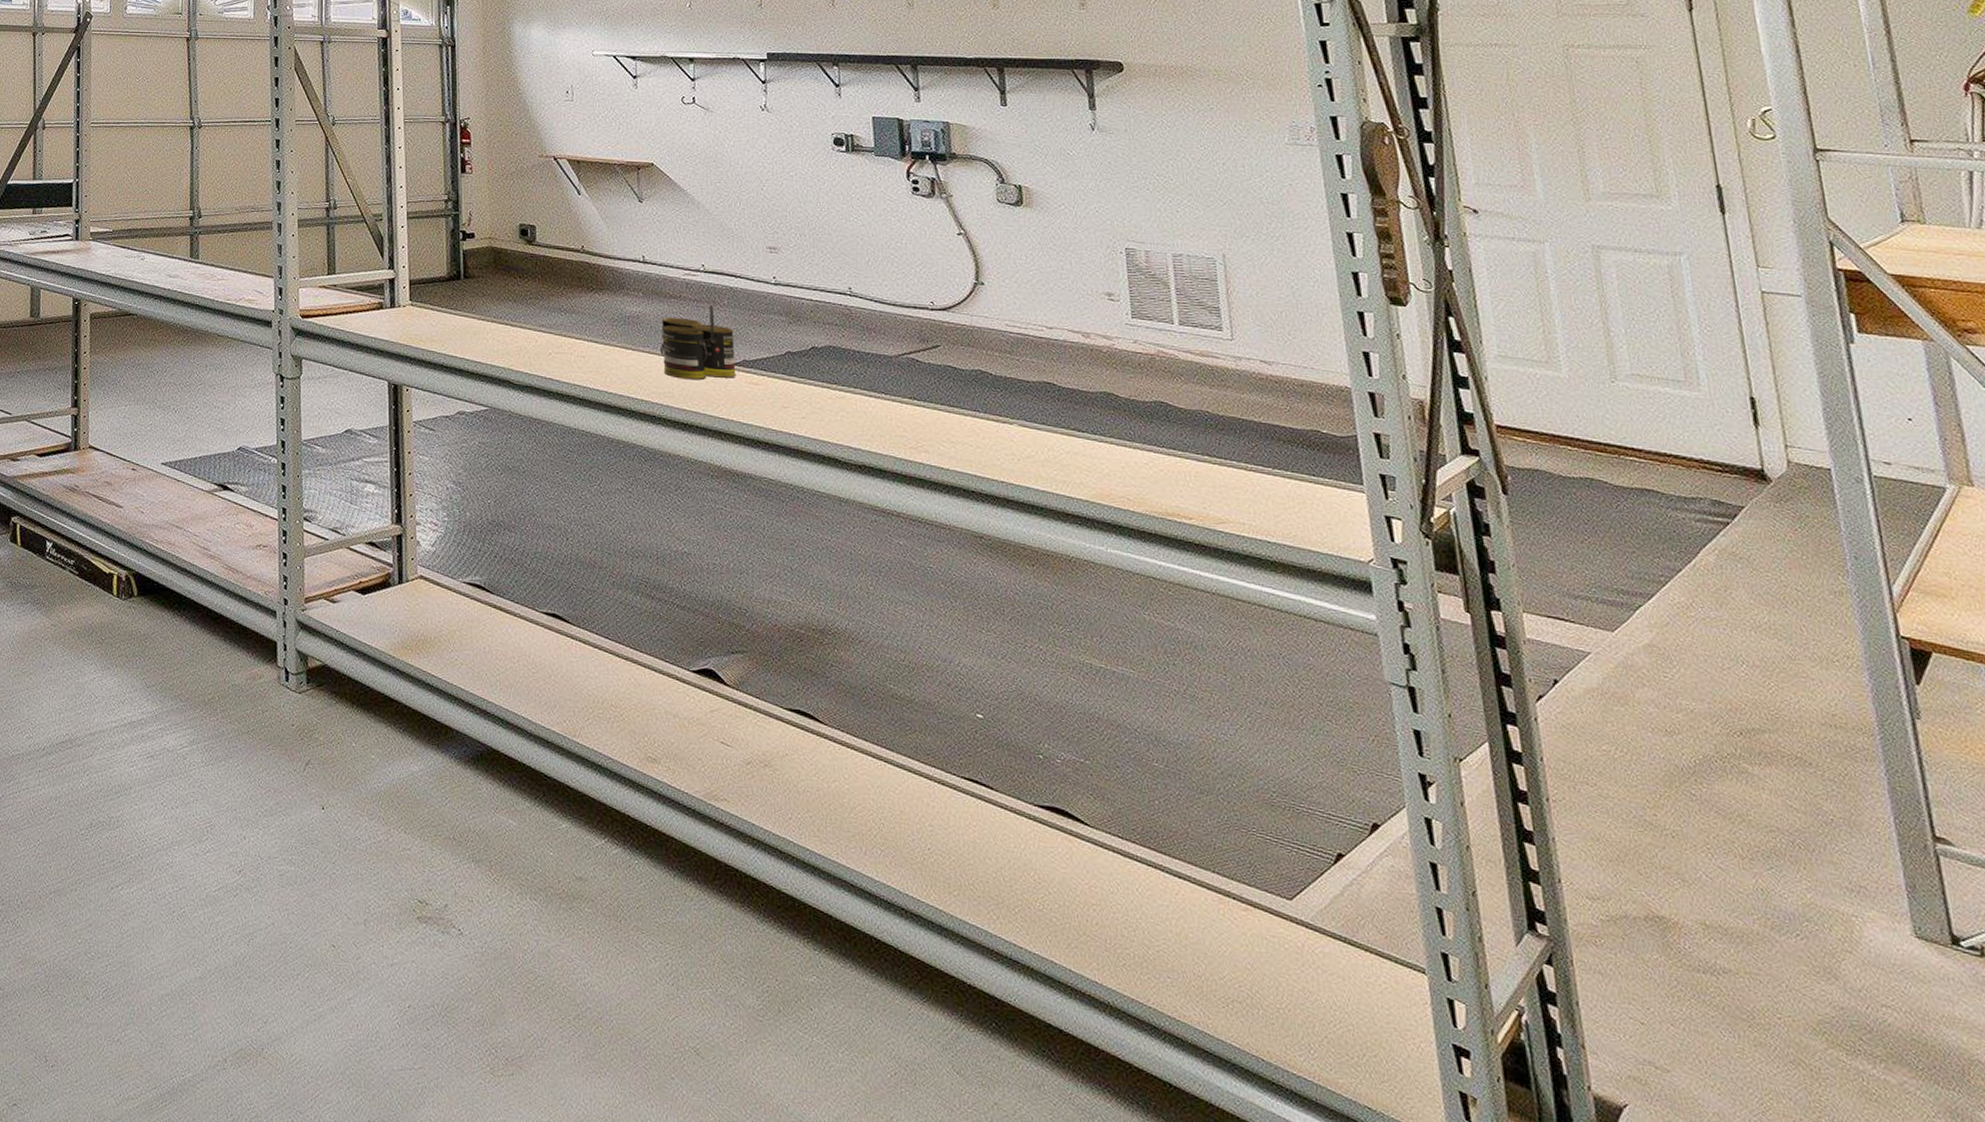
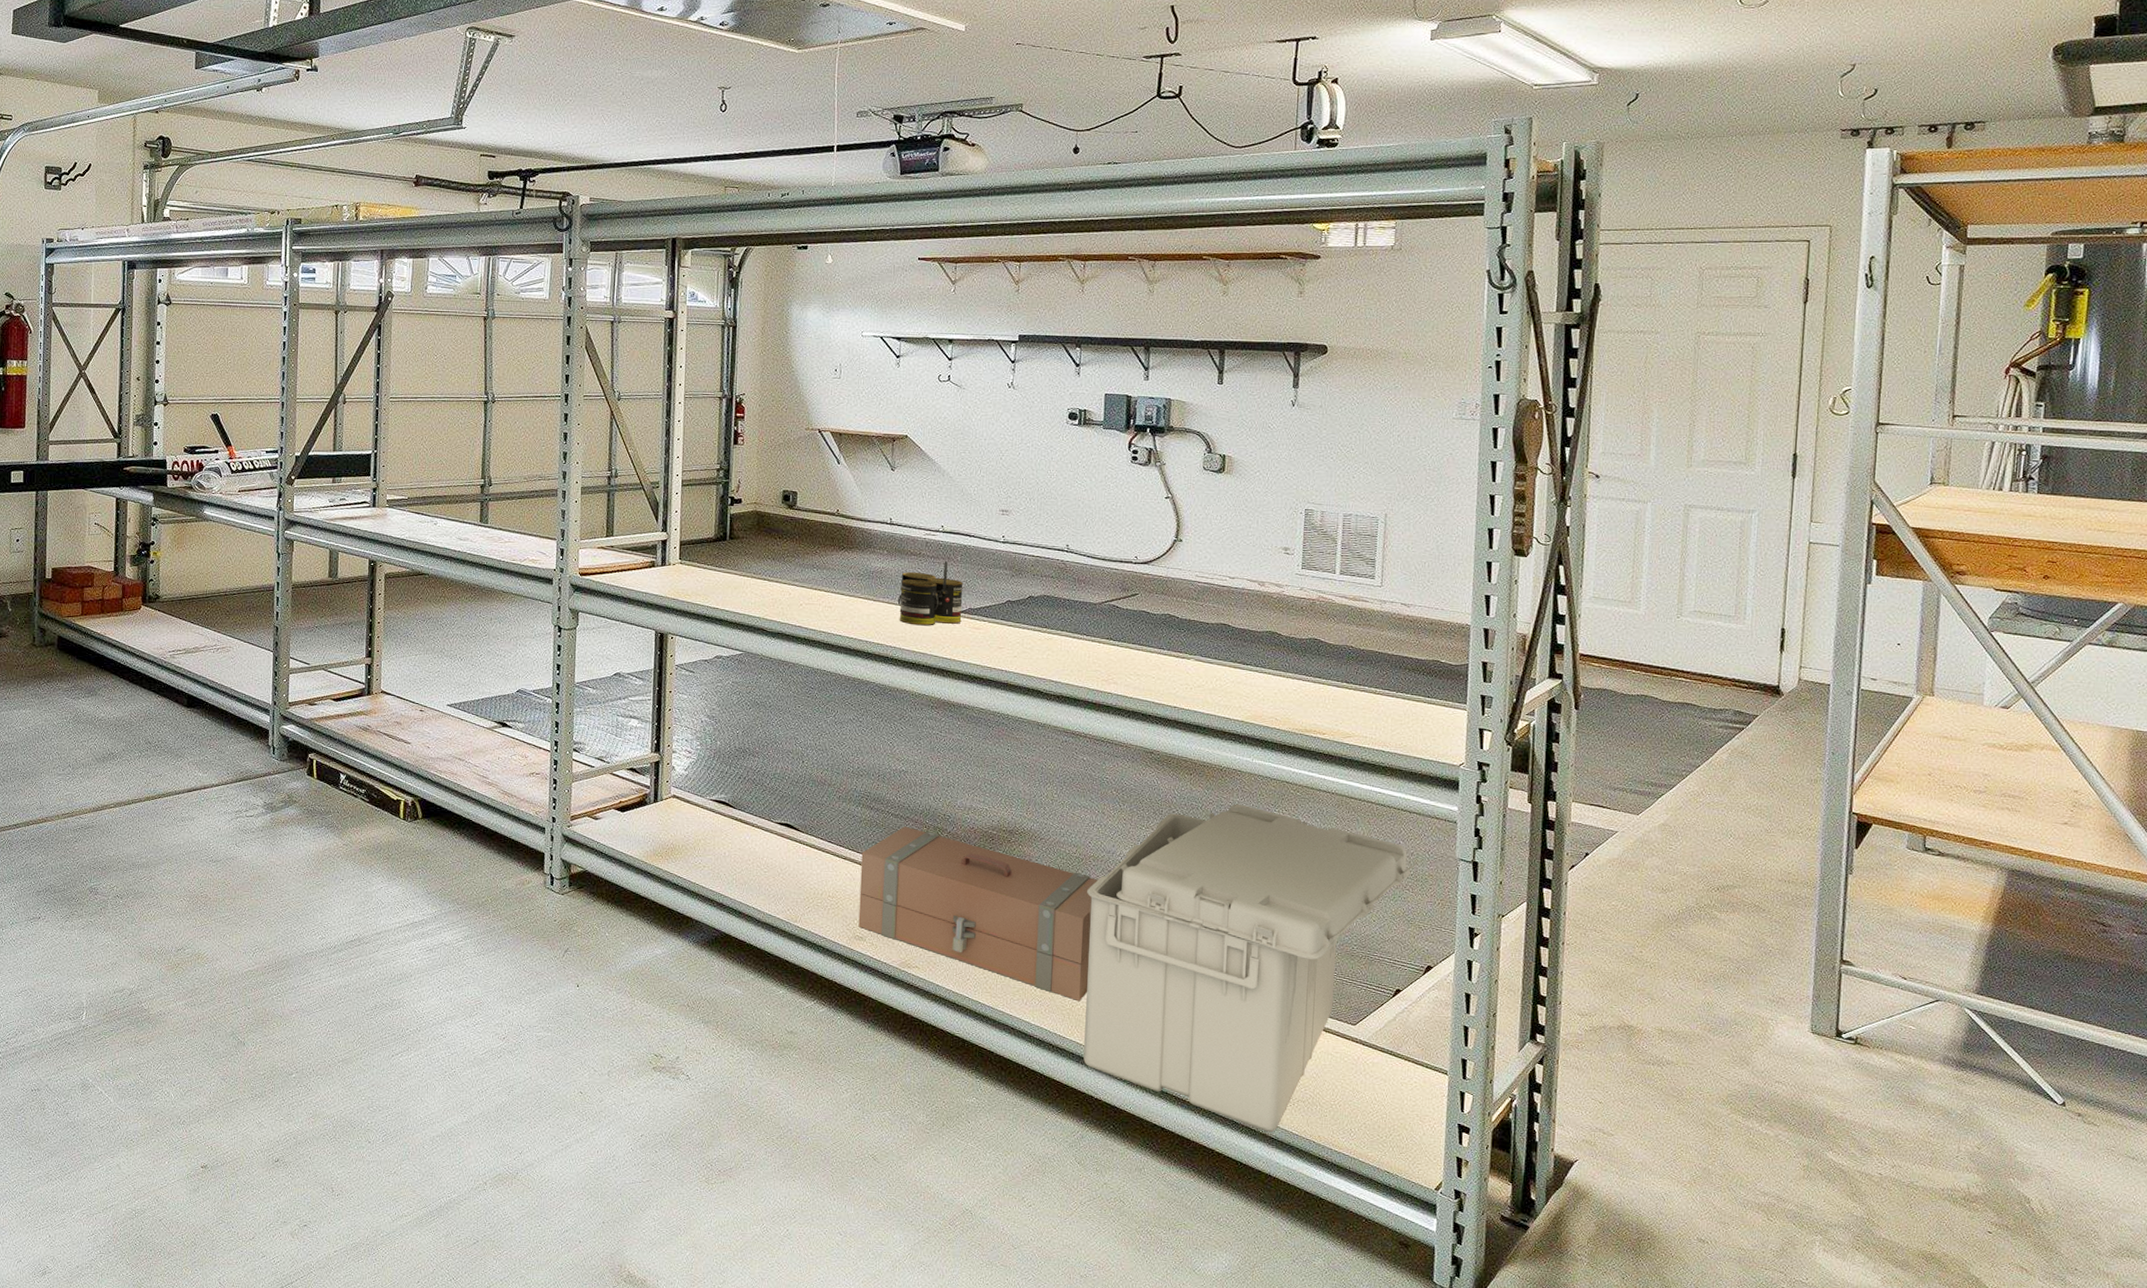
toolbox: none [645,620,941,853] -> present [858,826,1098,1002]
storage box: none [924,603,1333,1044] -> present [1083,803,1414,1133]

